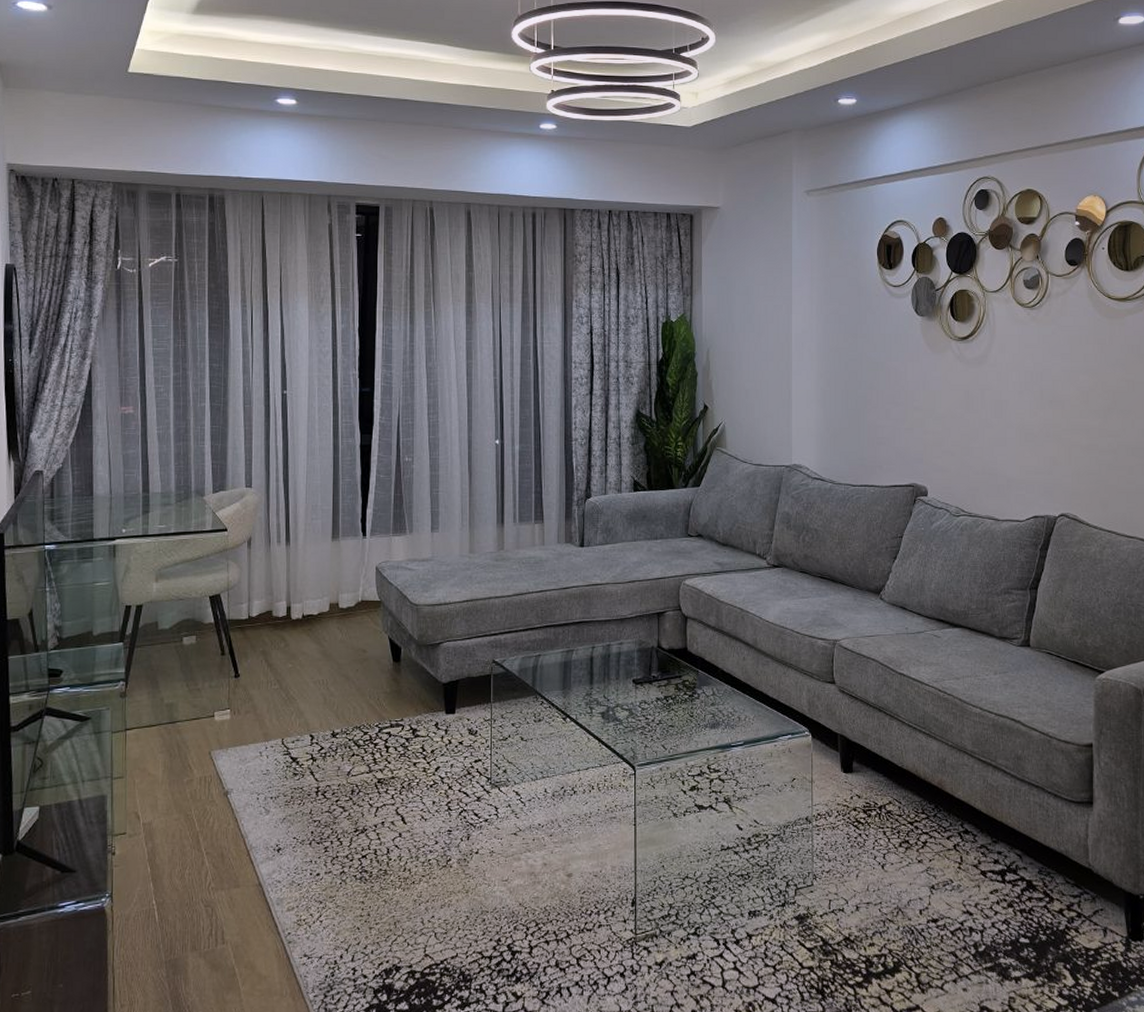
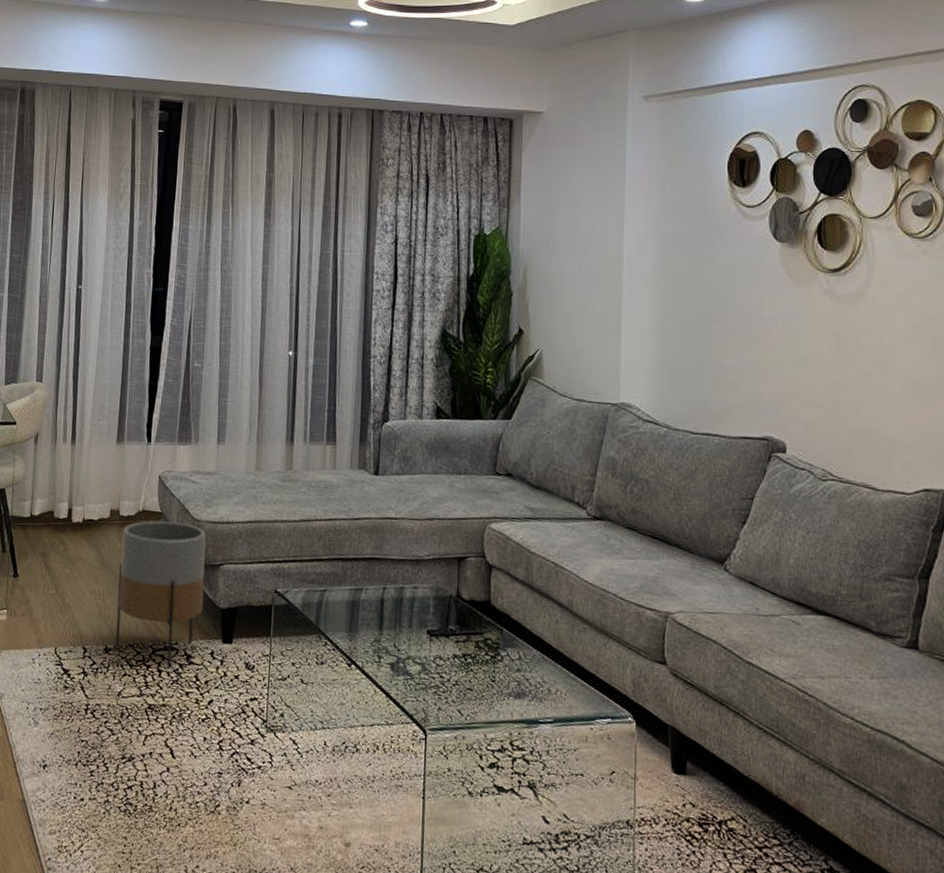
planter: none [341,608,426,743] -> present [115,520,206,667]

